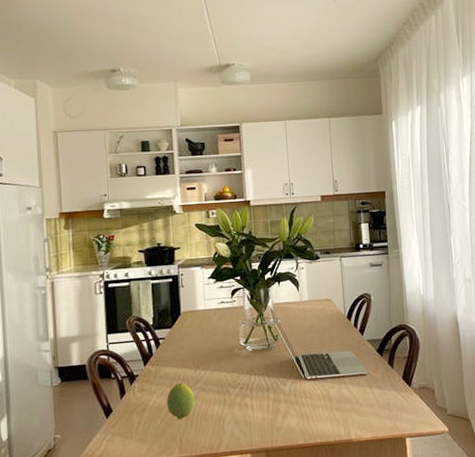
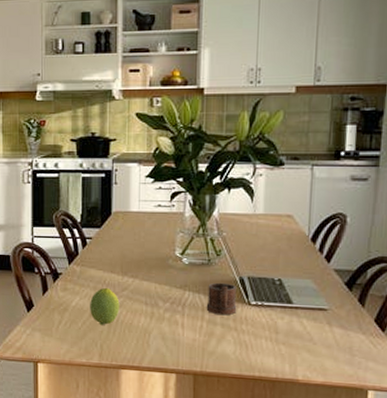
mug: none [270,363,296,393] -> present [206,282,237,316]

